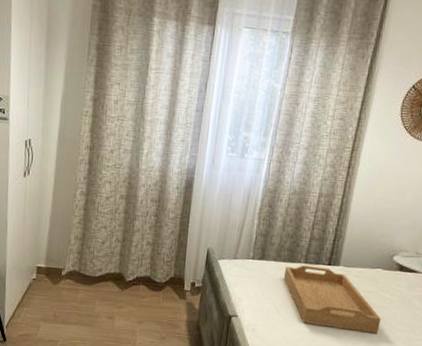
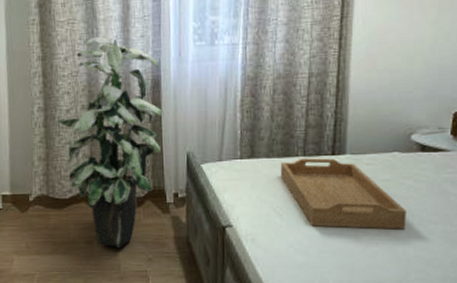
indoor plant: none [96,135,195,325] -> present [57,36,163,248]

